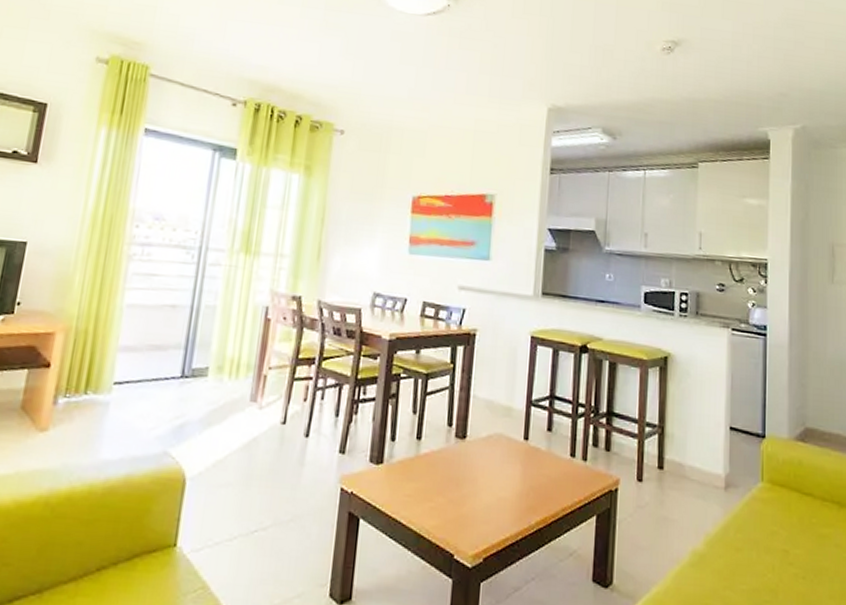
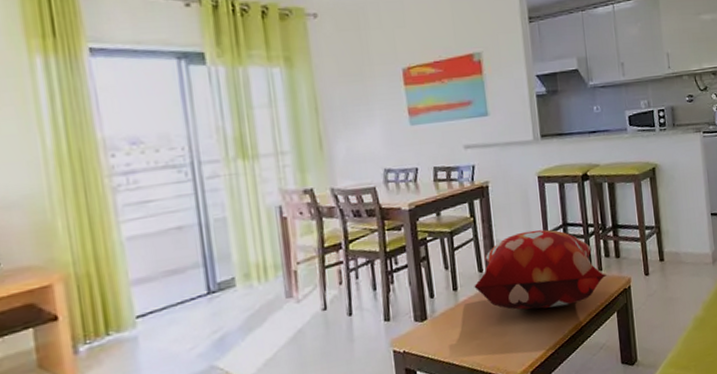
decorative pillow: none [439,393,591,492] -> present [474,229,607,310]

